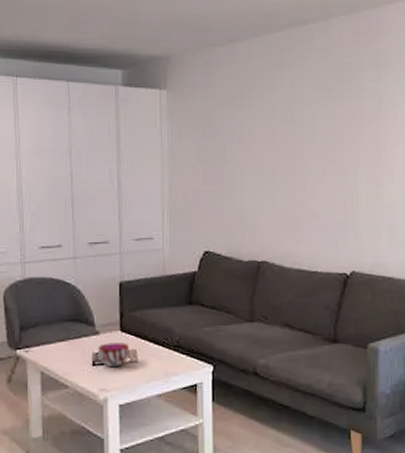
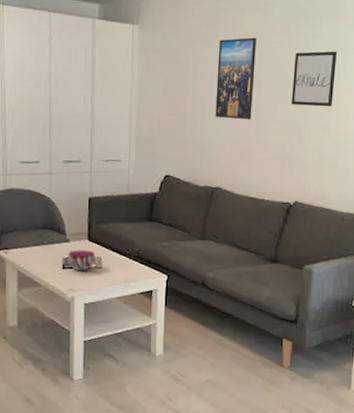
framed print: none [255,95,297,185] -> present [215,37,256,120]
wall art: none [339,104,386,165] -> present [291,51,338,107]

